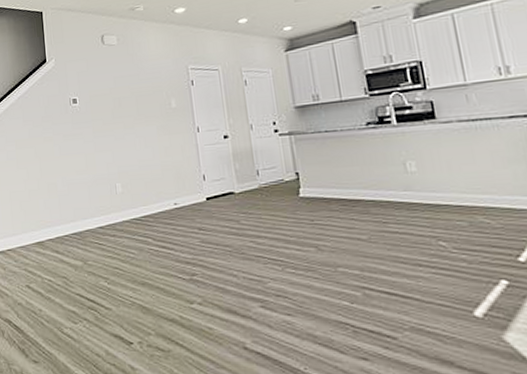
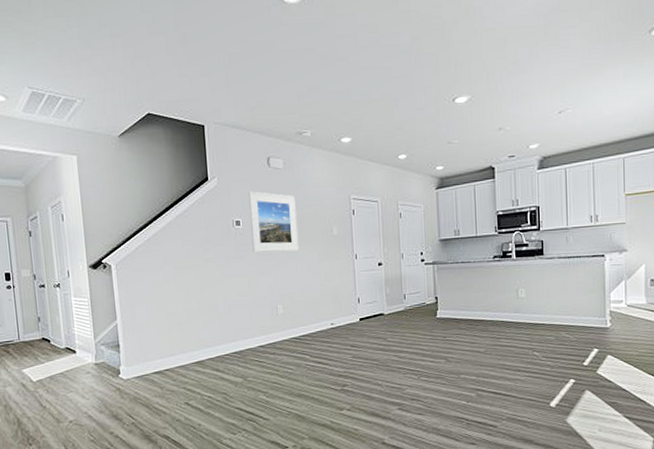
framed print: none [84,69,137,130] -> present [249,191,299,252]

